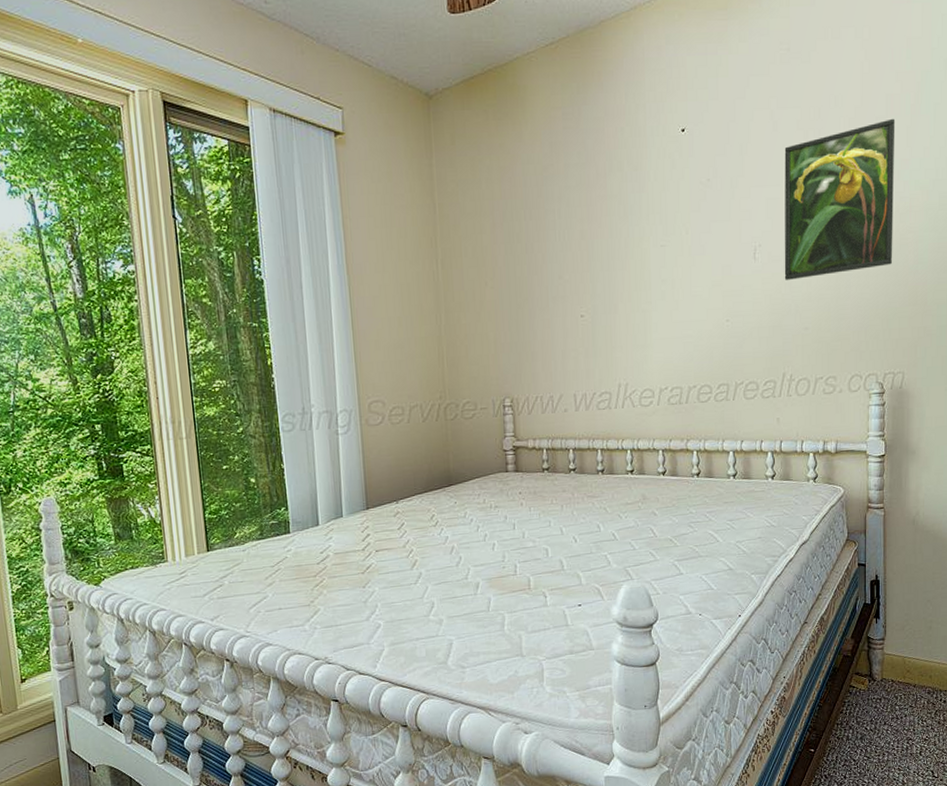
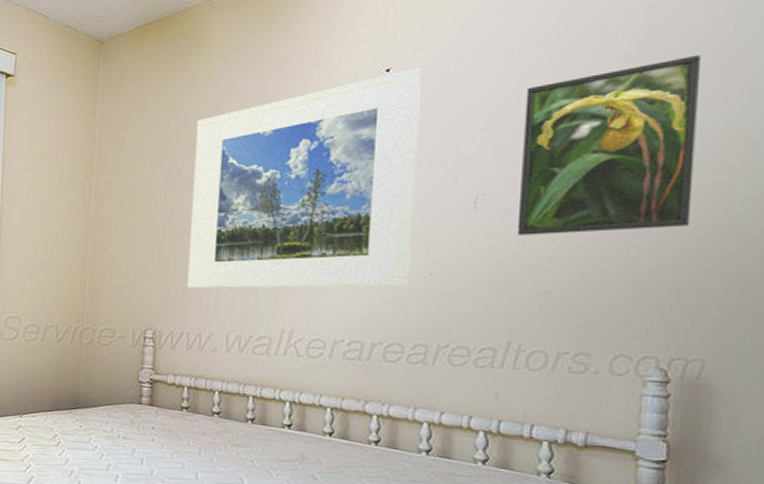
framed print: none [529,127,712,352] -> present [187,67,422,288]

